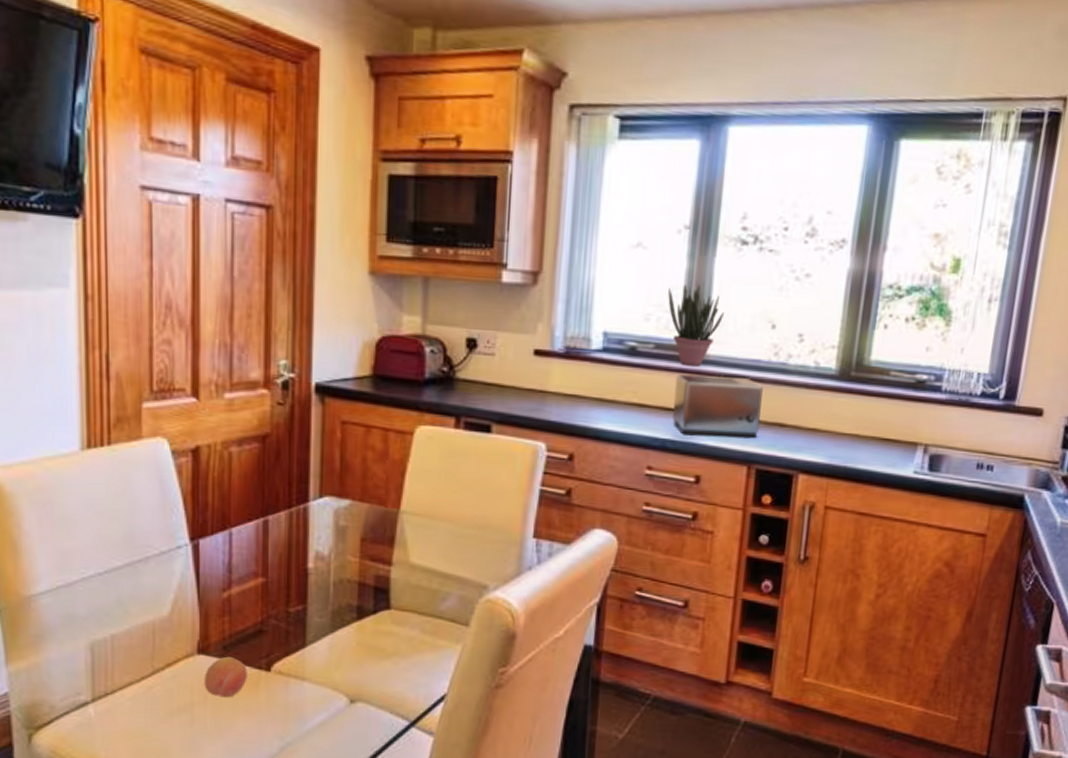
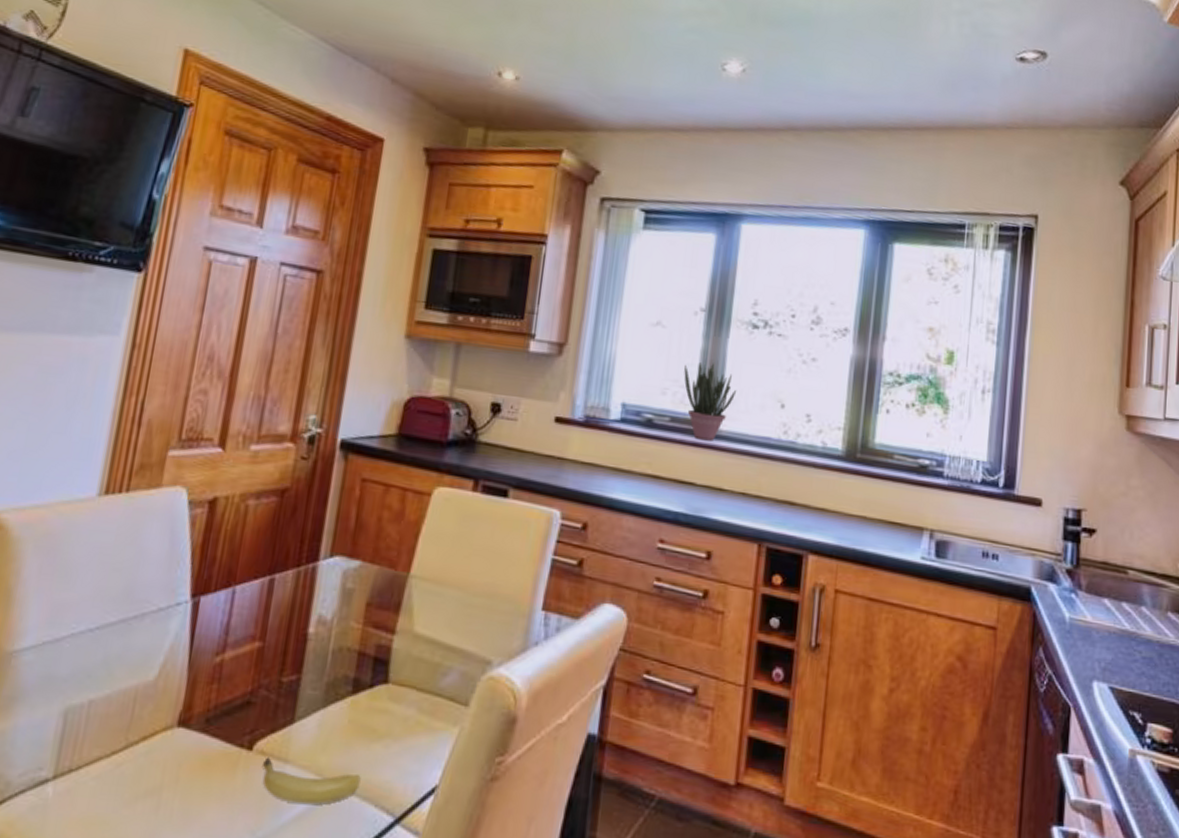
fruit: present [204,656,248,698] -> none [178,730,228,780]
fruit: none [282,676,374,714] -> present [263,757,361,806]
toaster: present [673,374,763,439] -> none [686,448,773,516]

